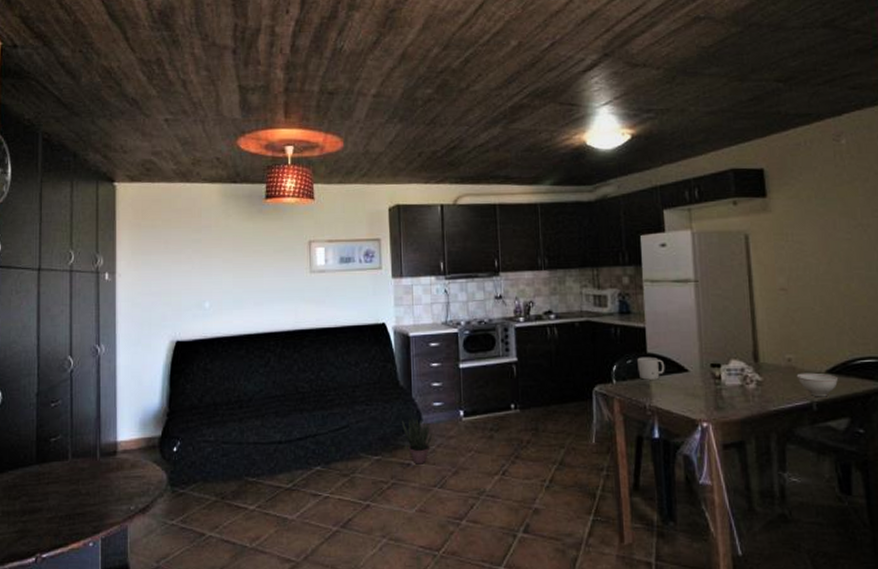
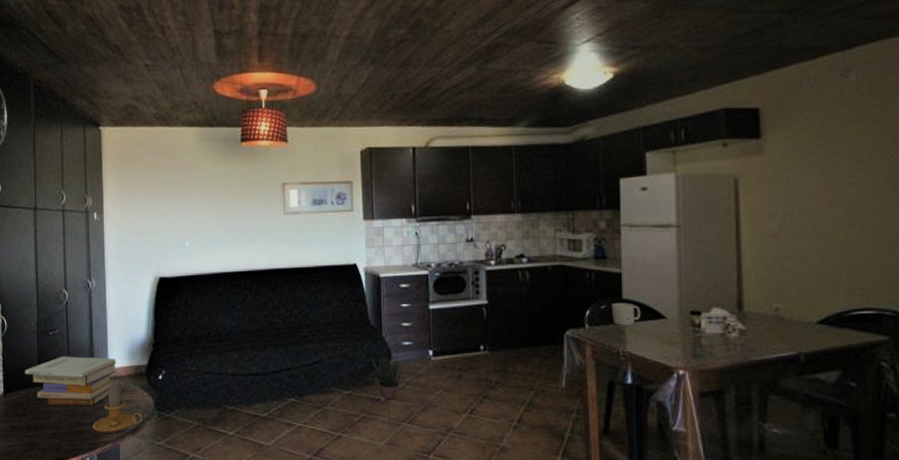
books: none [20,429,127,486] -> present [24,356,117,406]
candle: none [97,451,154,514] -> present [93,377,142,434]
bowl: present [796,372,839,397] -> none [784,323,831,349]

